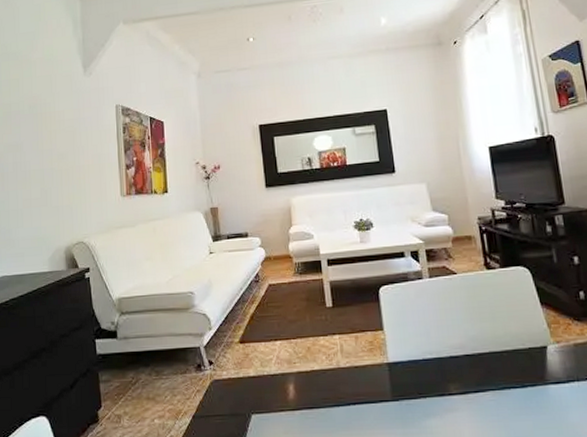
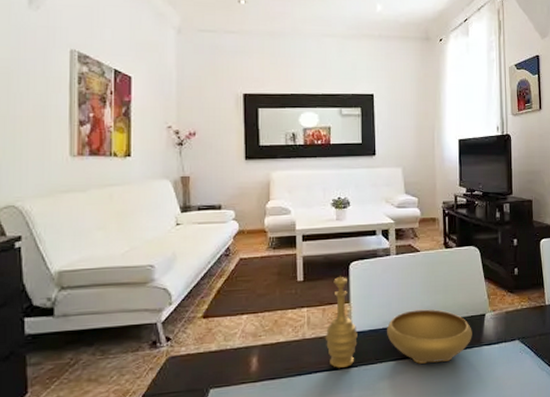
decorative bowl: none [360,301,533,402] -> present [325,276,472,368]

